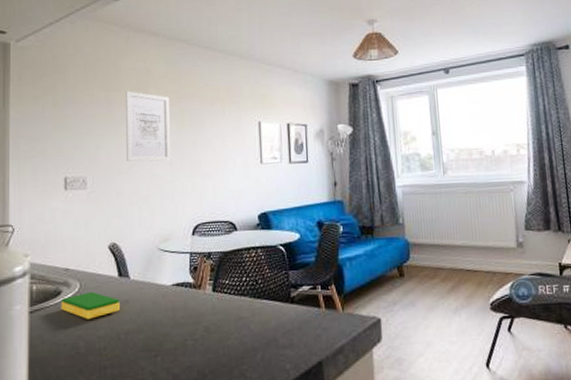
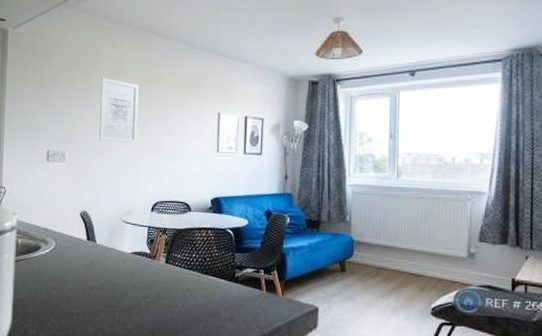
dish sponge: present [61,292,120,319] -> none [39,250,87,273]

